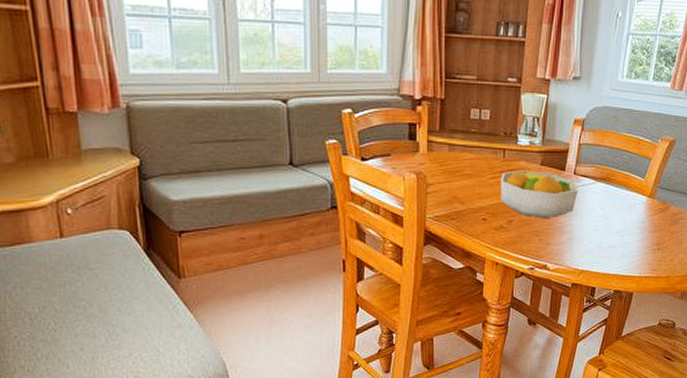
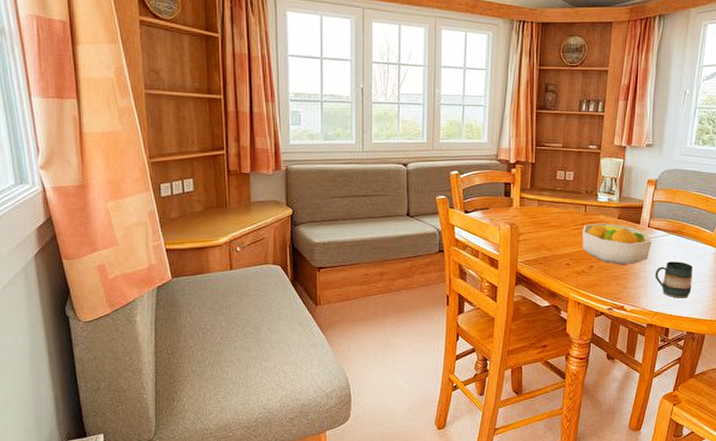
mug: none [581,213,621,254] -> present [655,261,692,298]

